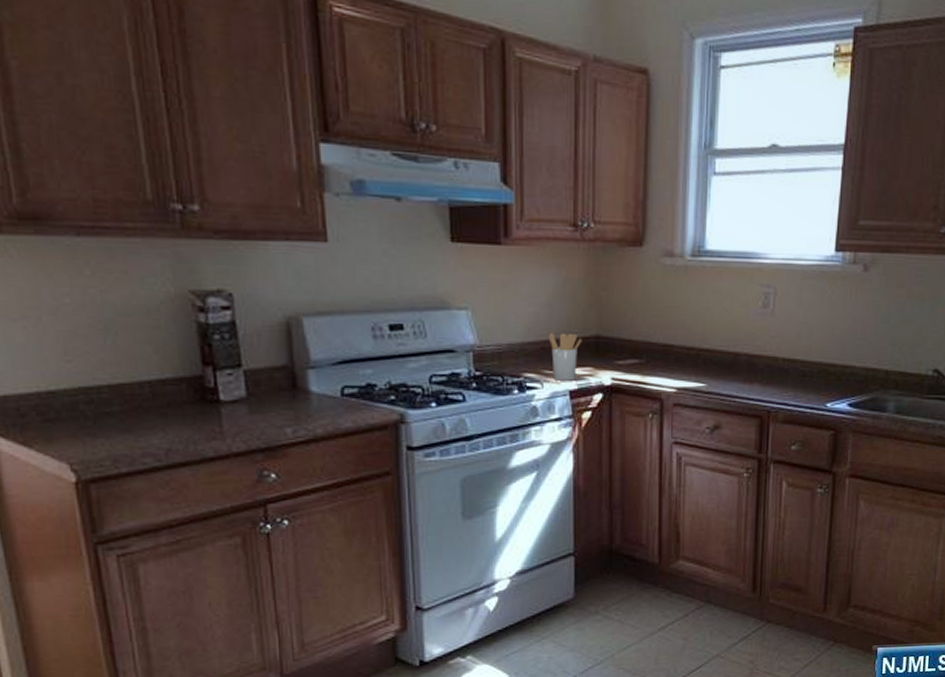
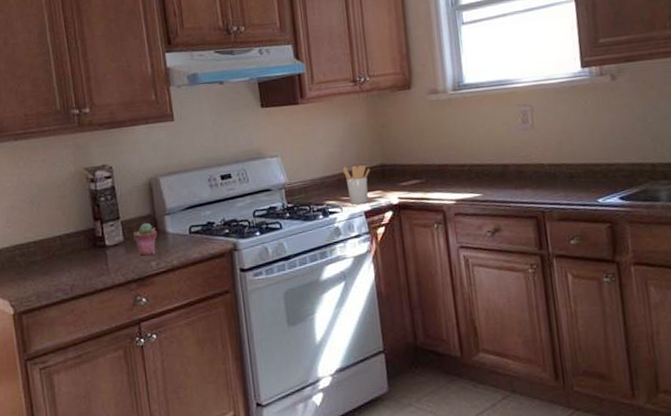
potted succulent: none [261,375,296,419] -> present [133,222,158,256]

